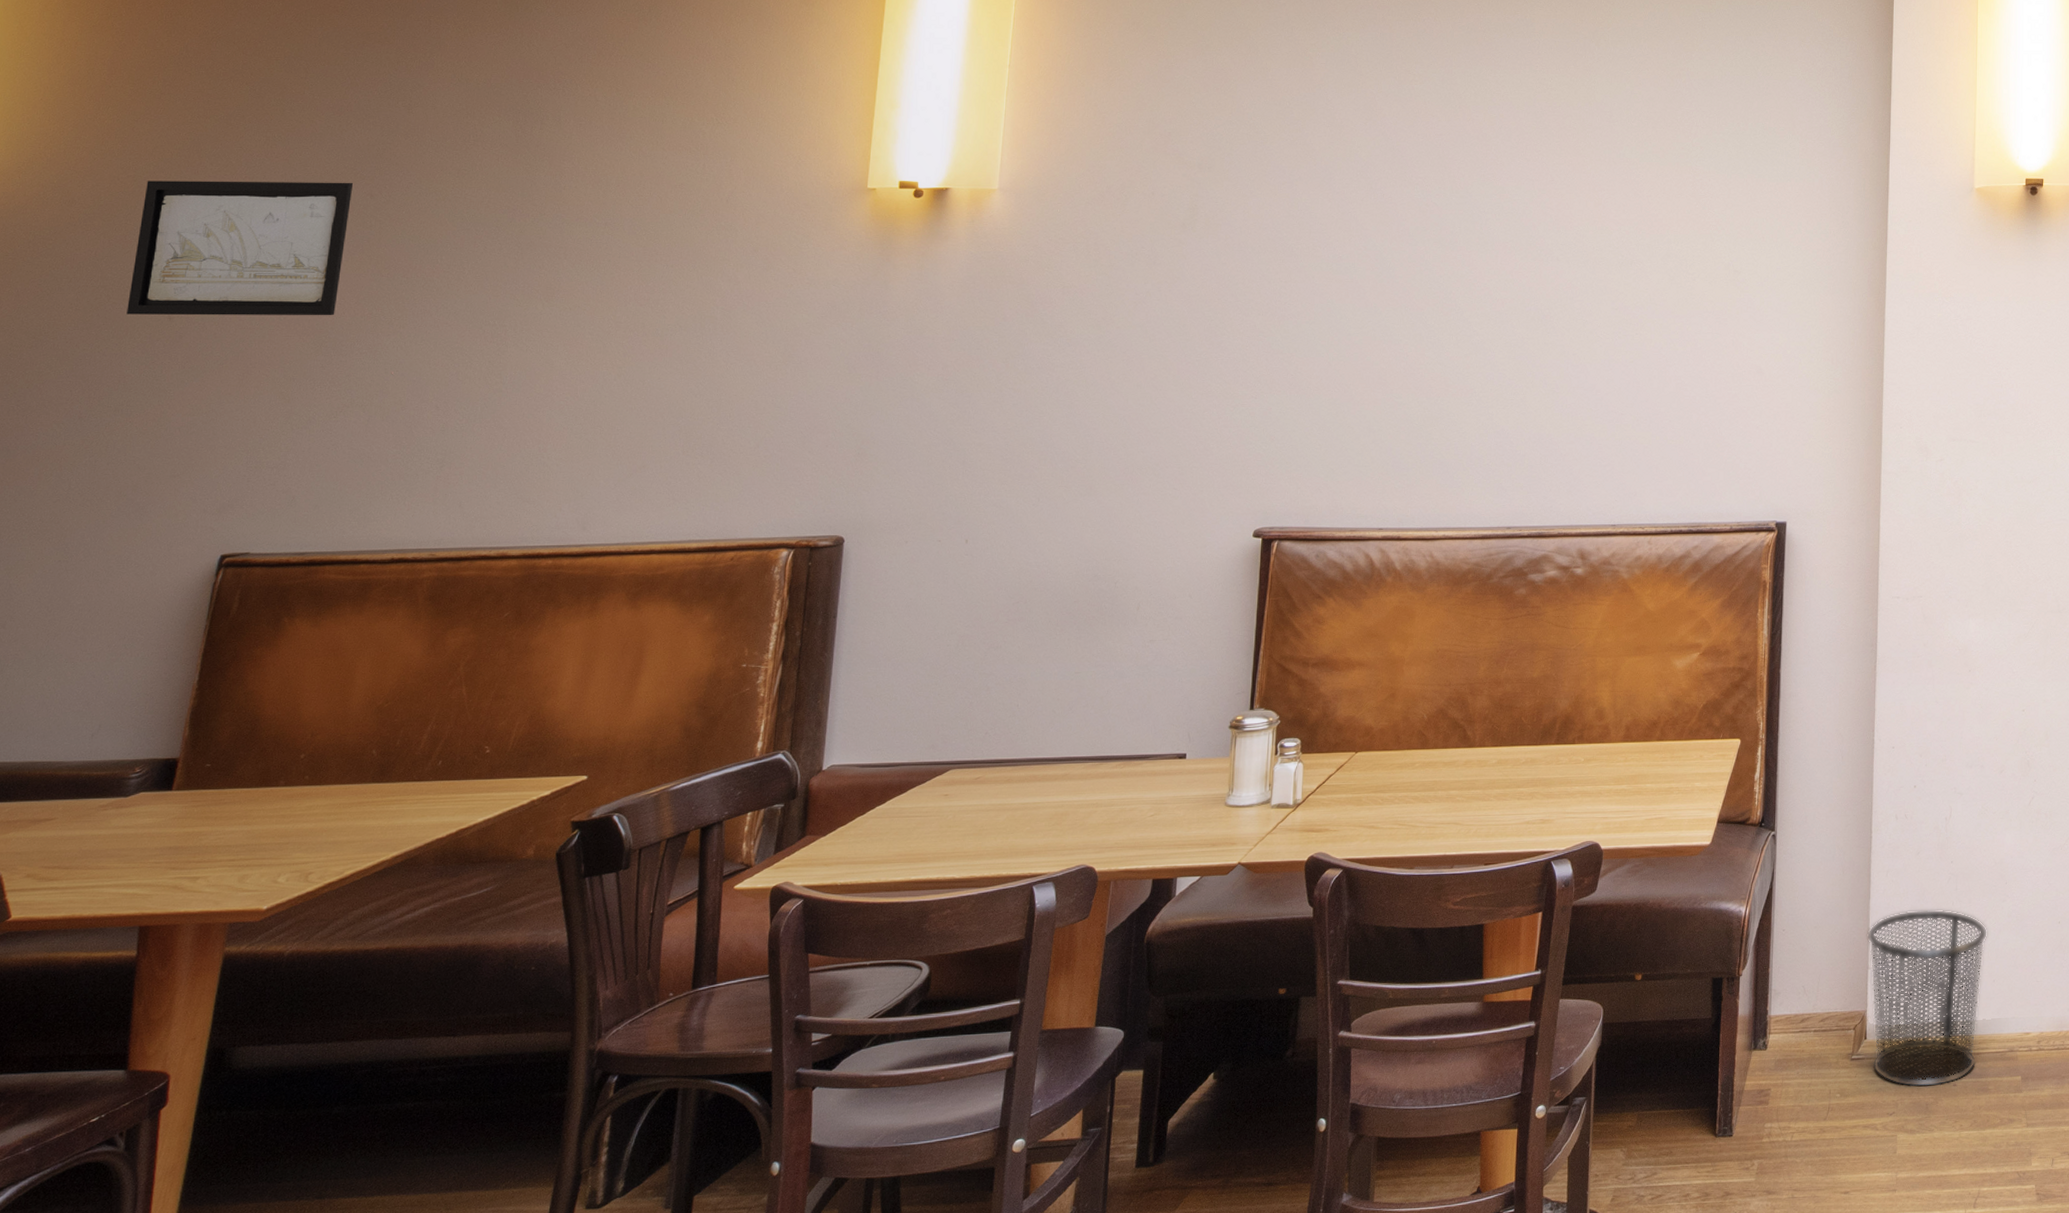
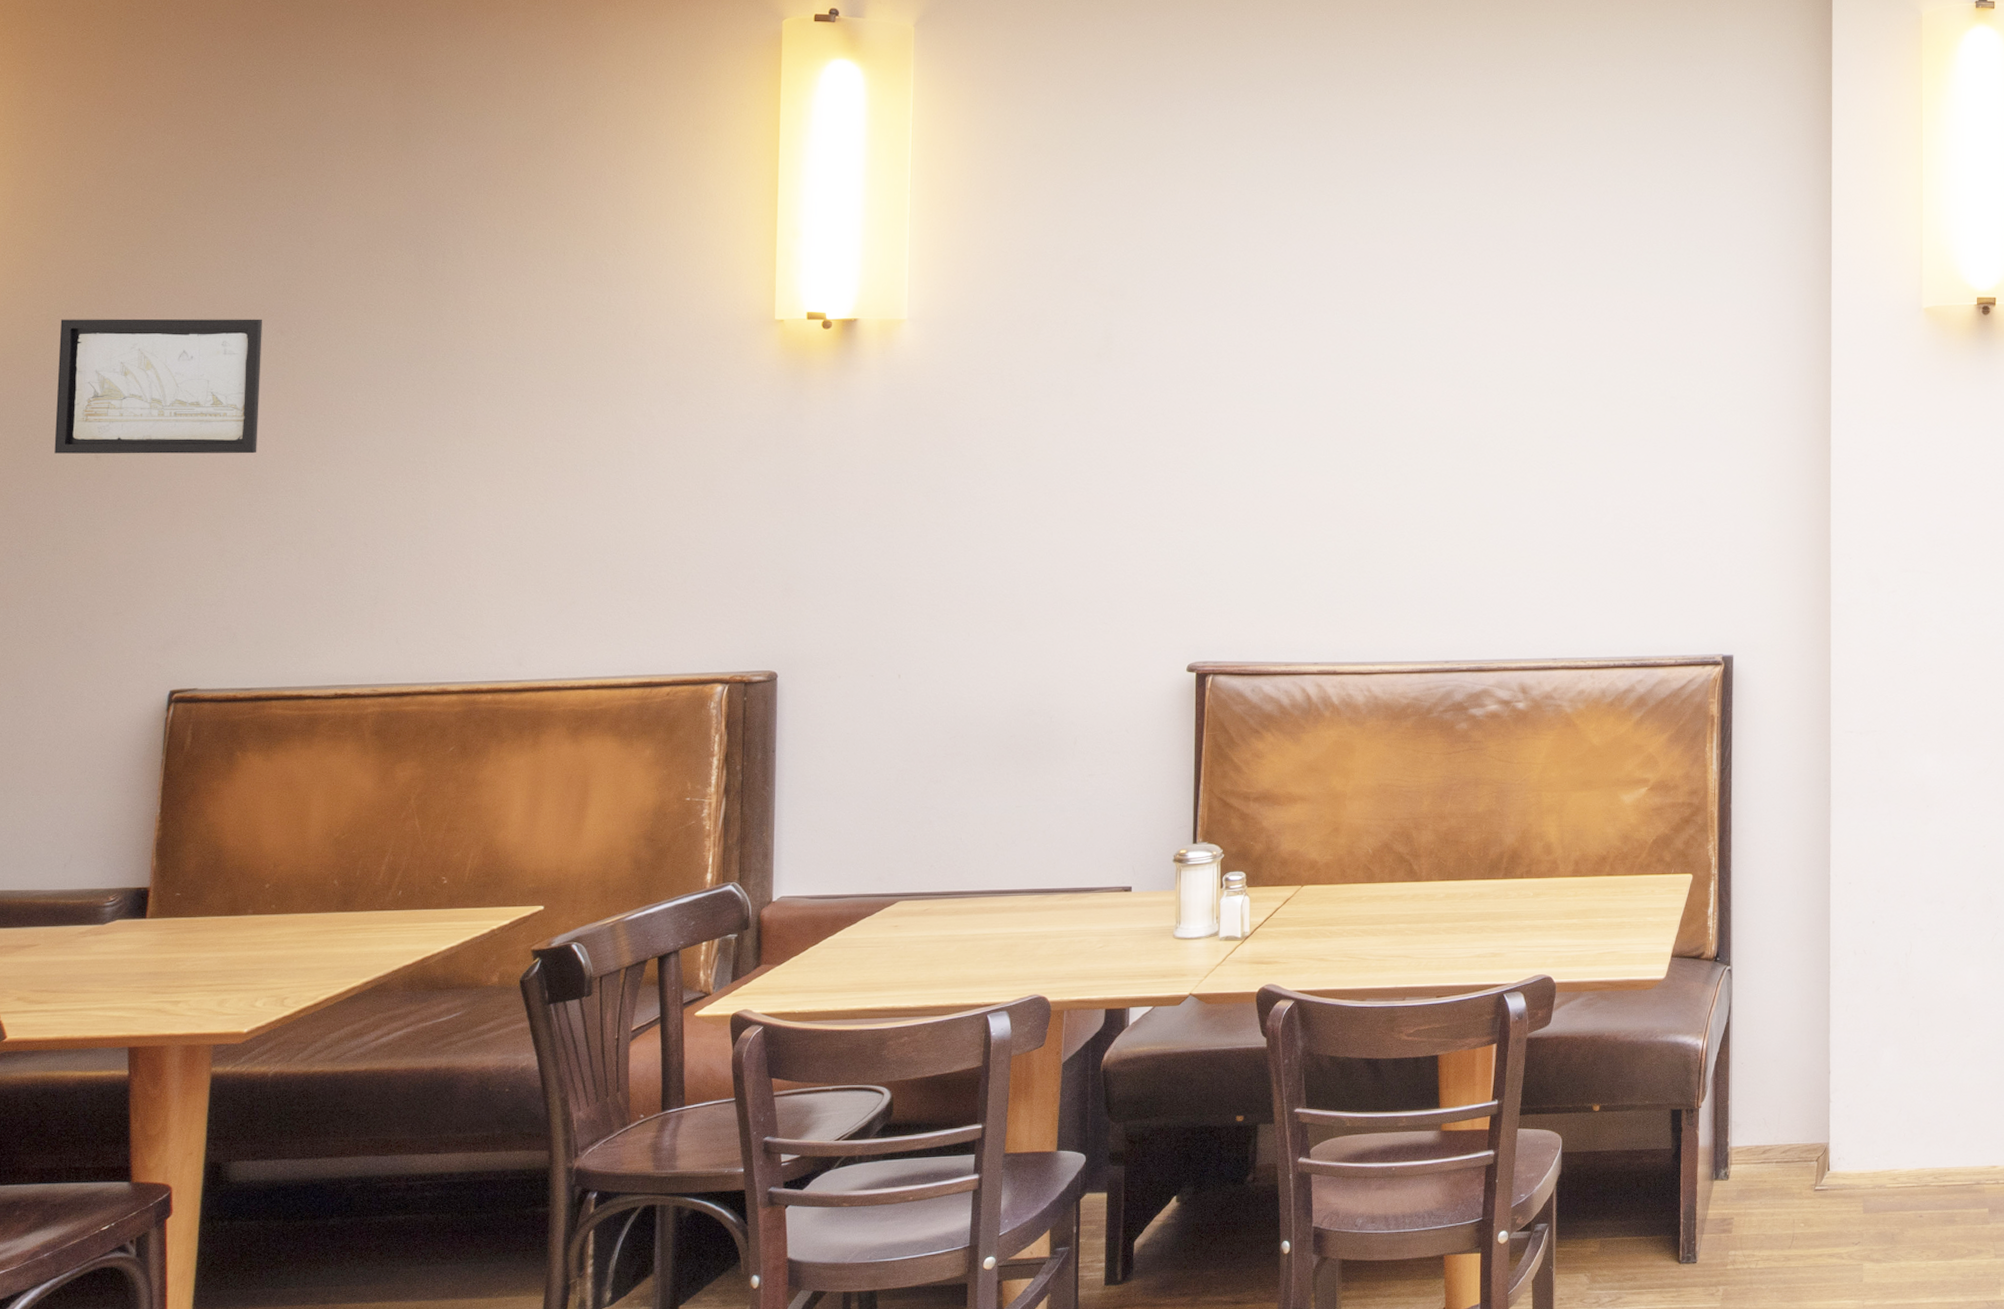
waste bin: present [1866,909,1988,1088] -> none [1827,1044,1952,1219]

